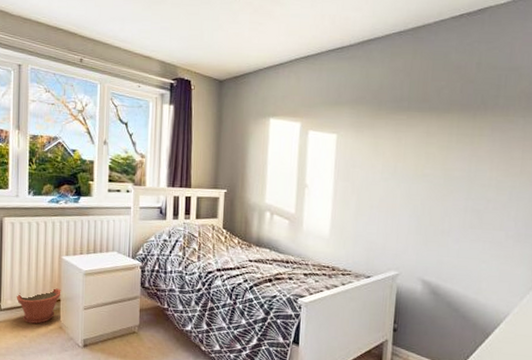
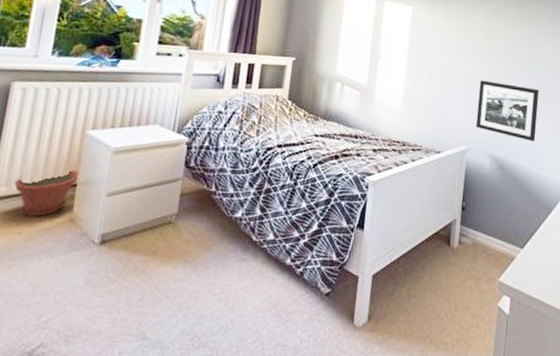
picture frame: none [406,206,476,267] -> present [475,80,540,142]

